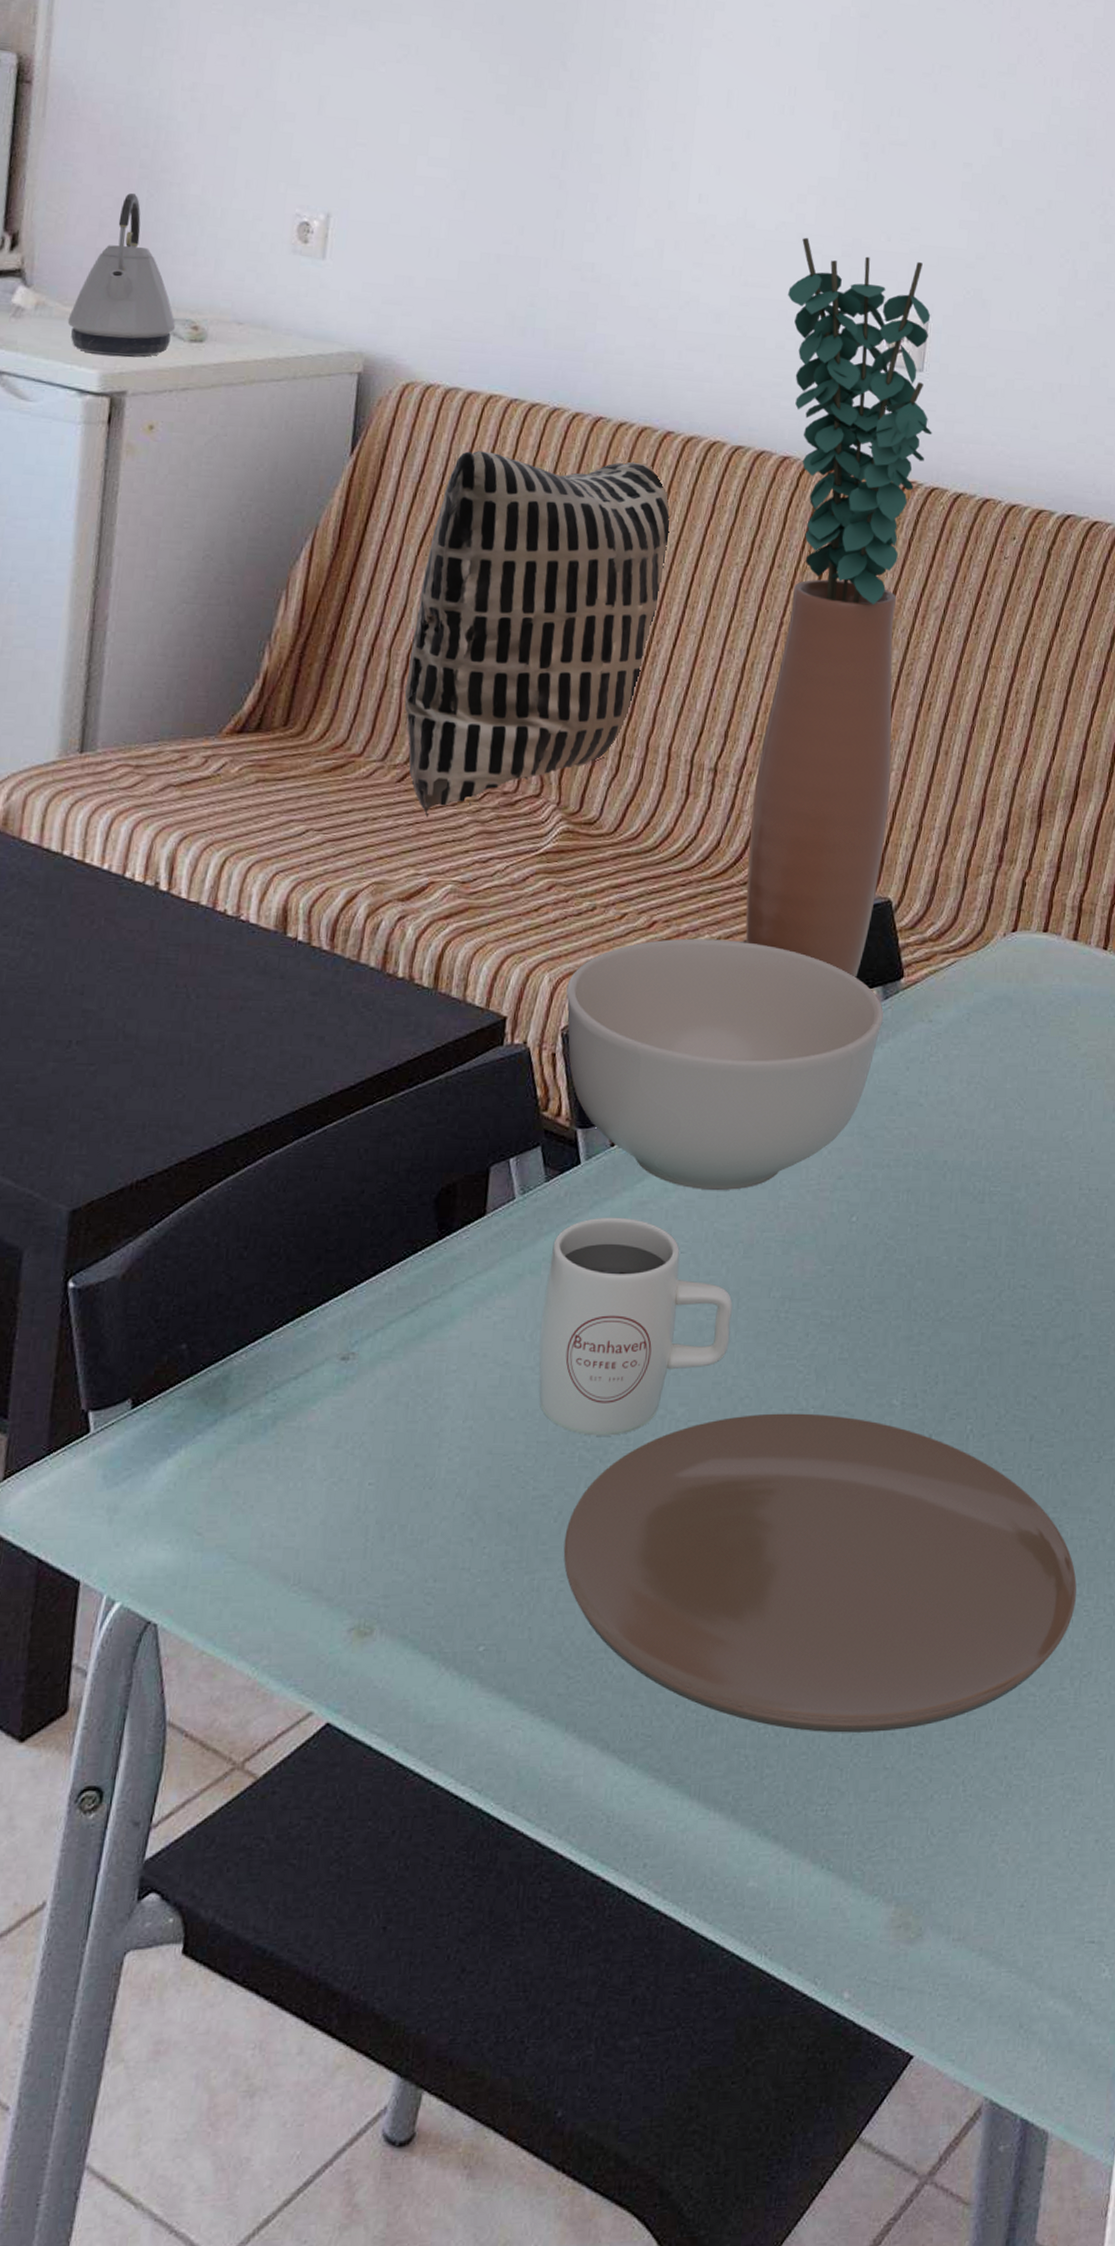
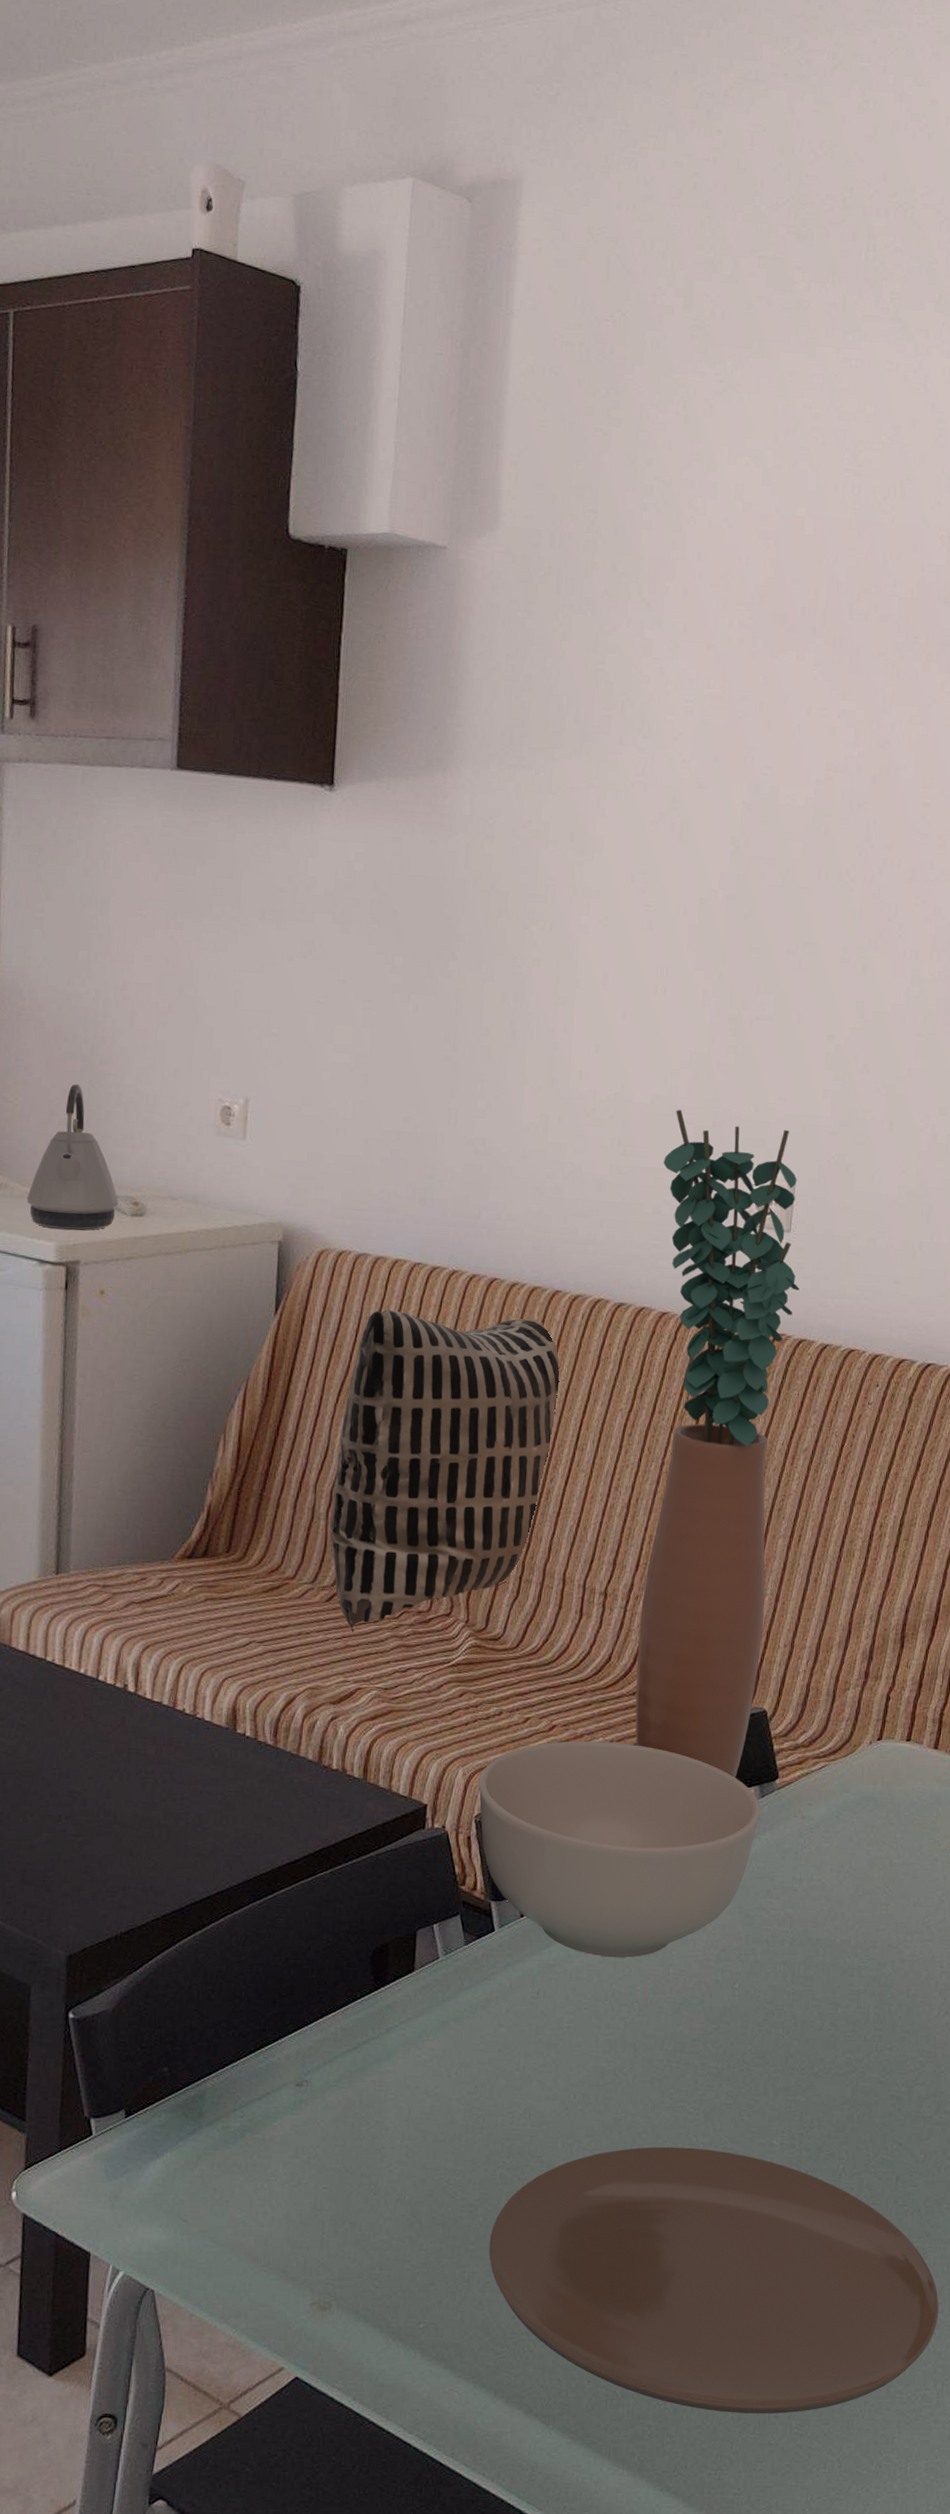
mug: present [538,1217,733,1436] -> none [463,1976,630,2159]

